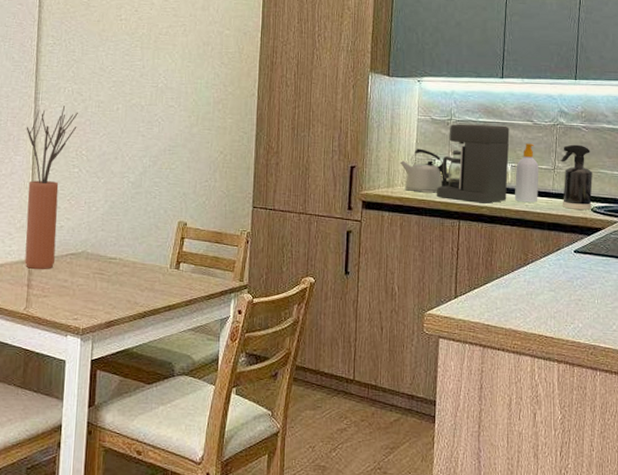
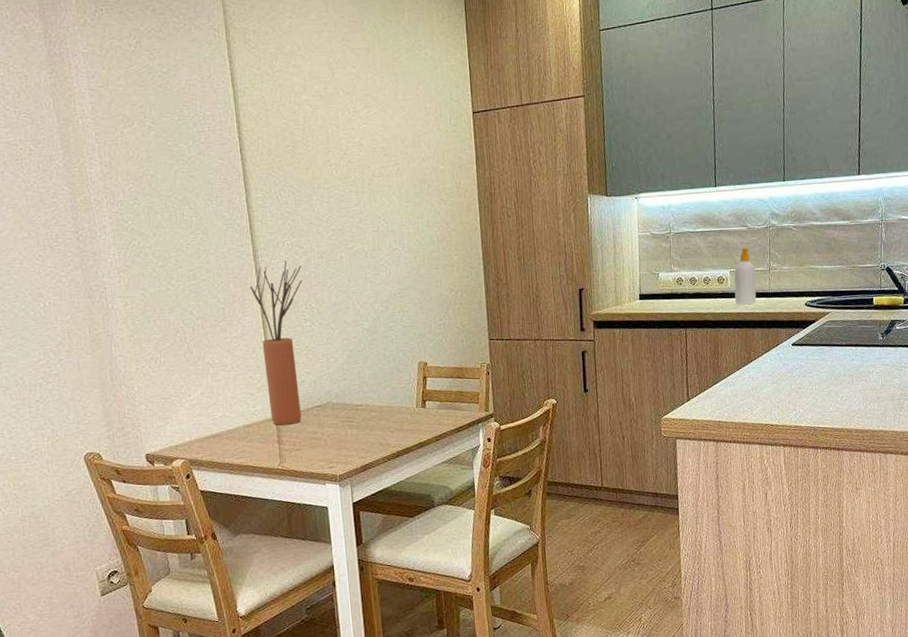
kettle: present [400,148,448,194] -> none [626,264,672,307]
coffee maker: present [436,124,510,203] -> none [662,233,728,310]
spray bottle: present [561,144,593,210] -> none [775,244,806,306]

